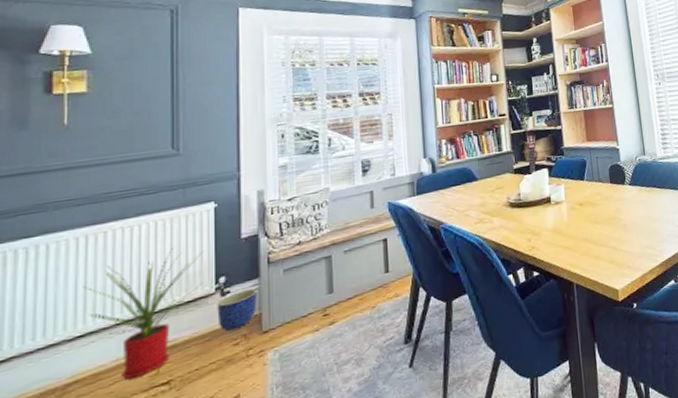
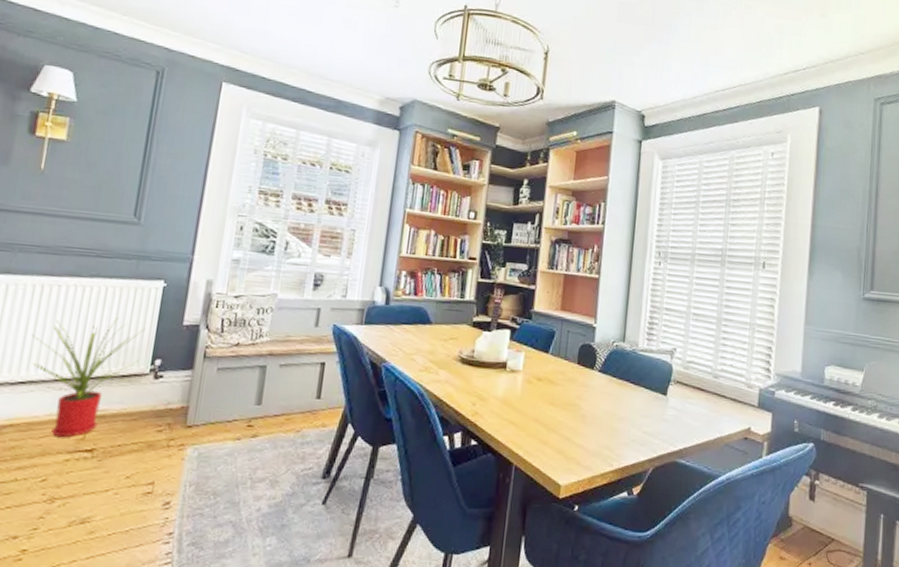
planter: present [217,288,257,331] -> none [147,378,189,416]

